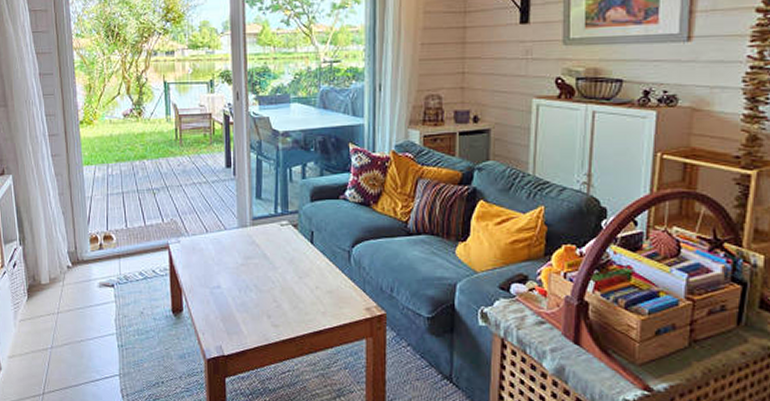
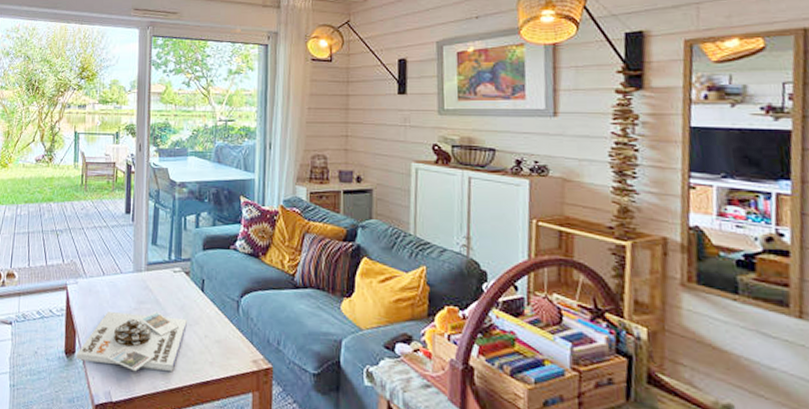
board game: none [183,266,297,326] -> present [76,311,187,372]

